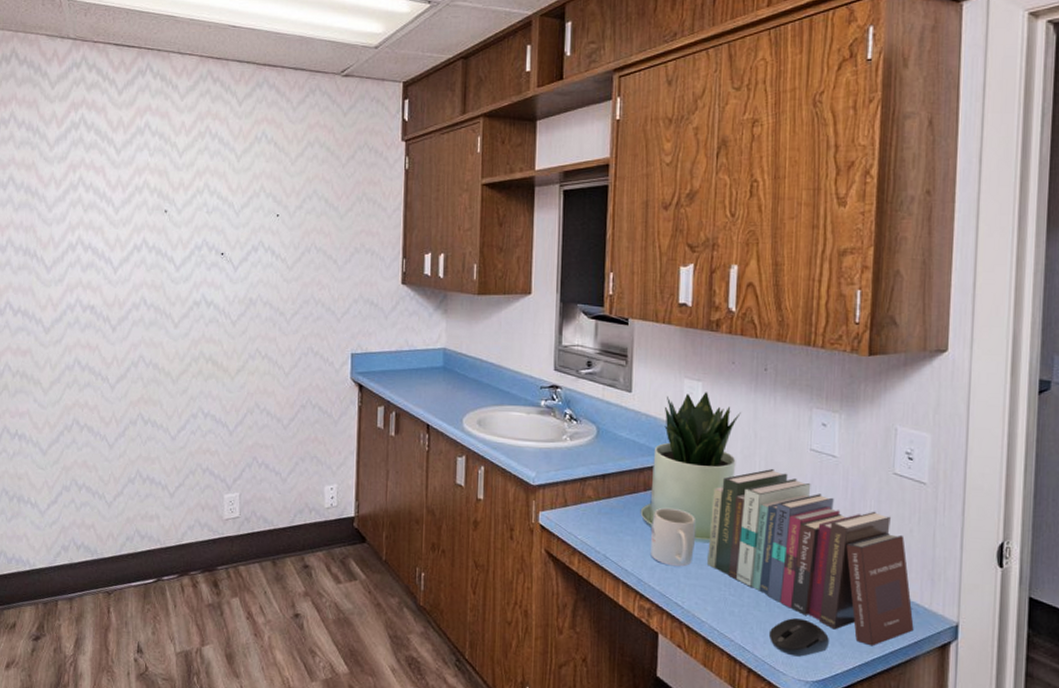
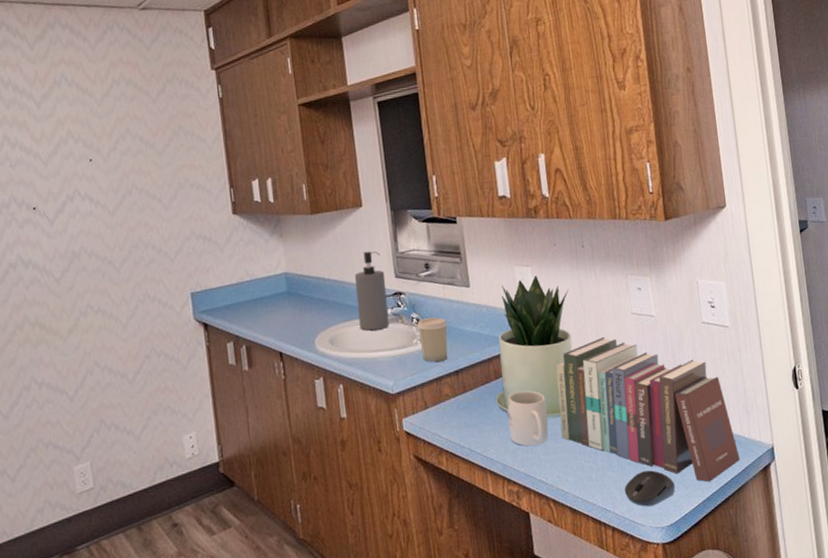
soap dispenser: none [510,339,544,420] -> present [354,250,389,331]
cup: none [568,416,601,462] -> present [417,317,448,363]

